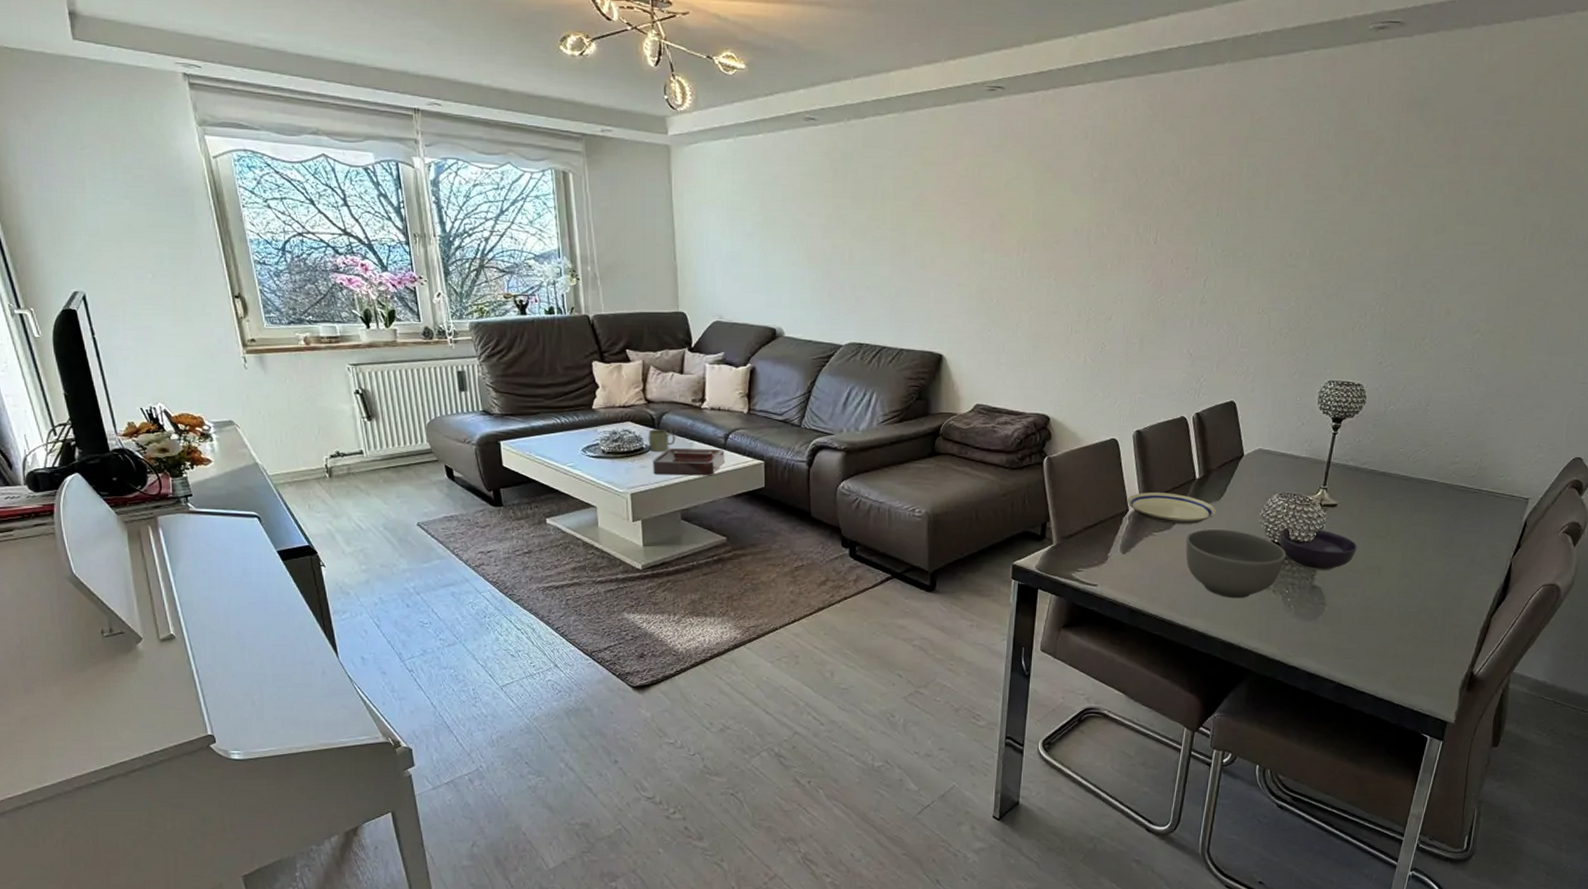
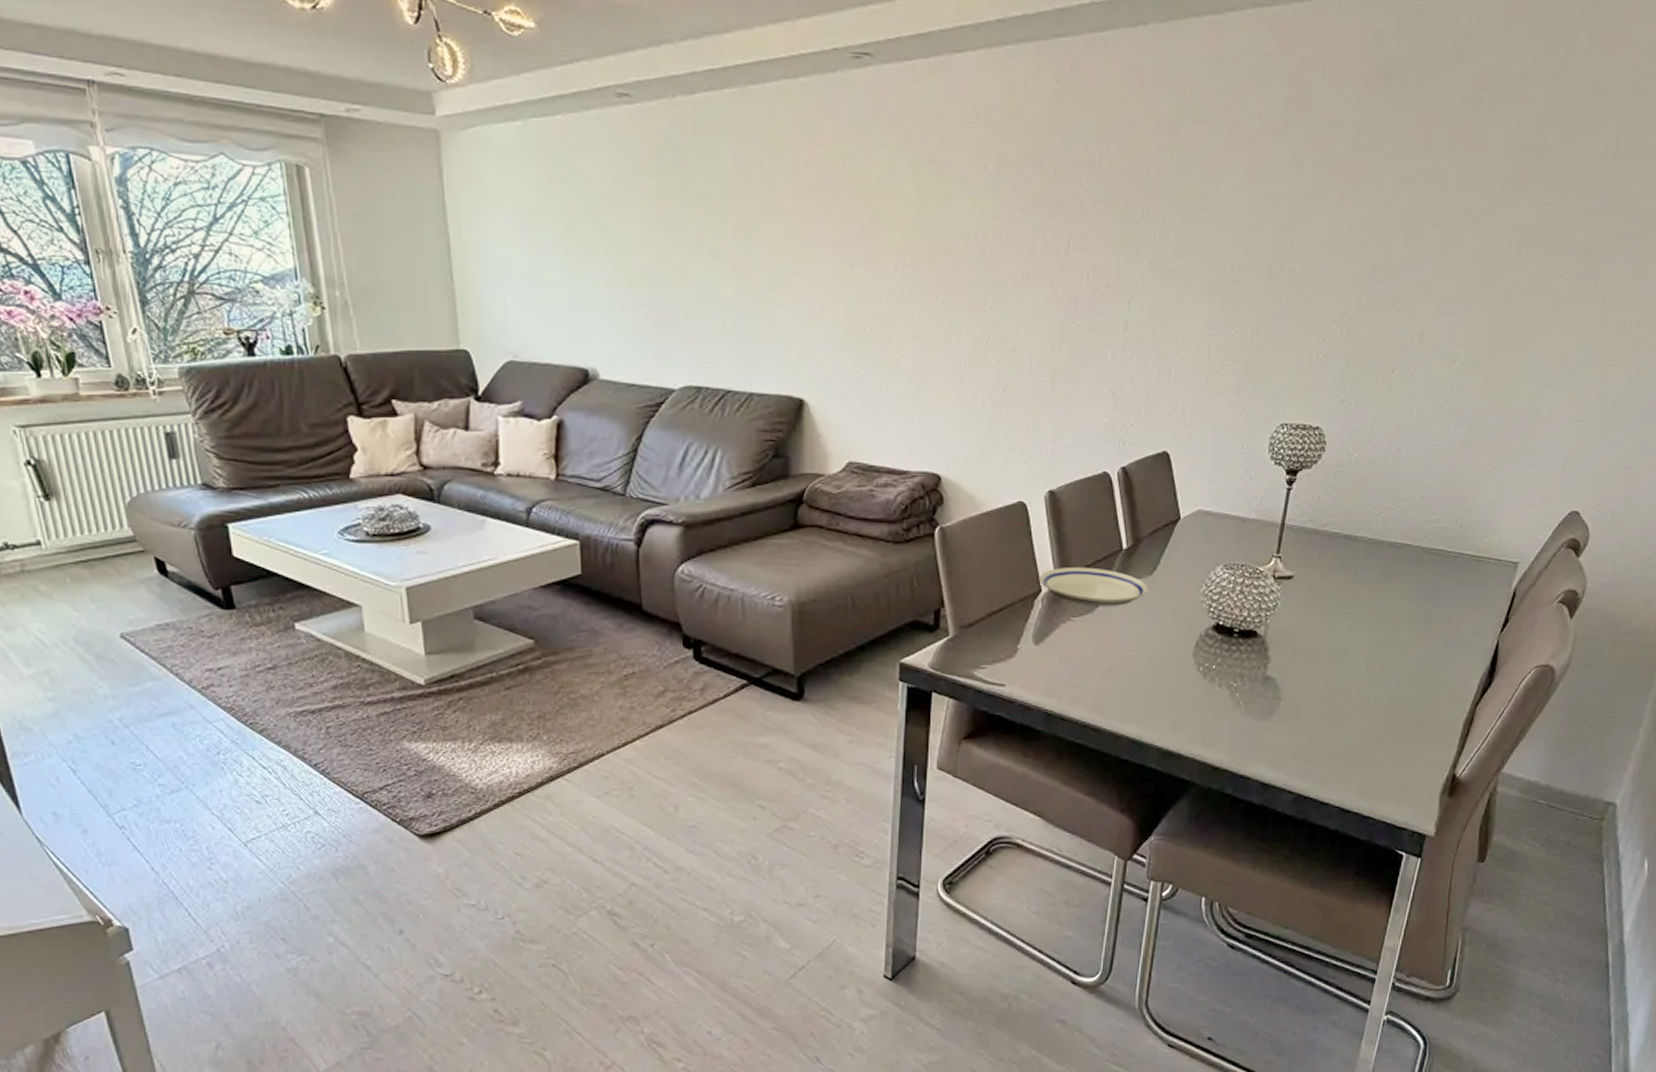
mug: present [648,428,675,453] -> none [426,502,462,534]
decorative tray: present [652,448,724,475] -> none [432,526,528,561]
bowl: present [1185,529,1287,599] -> none [1112,611,1234,696]
bowl: present [1279,527,1358,571] -> none [1224,606,1319,659]

